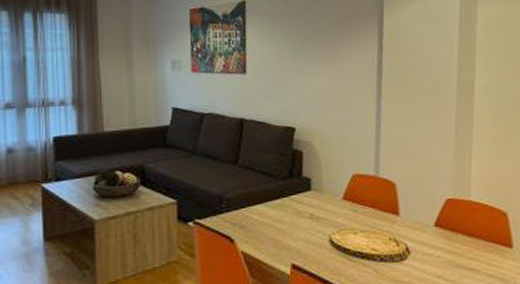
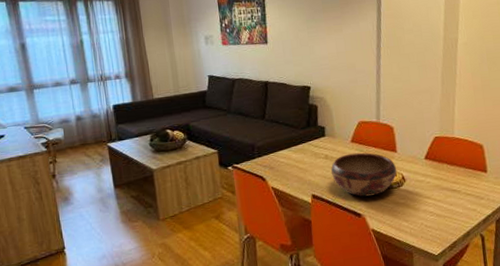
decorative bowl: none [316,213,400,271] -> present [330,152,397,197]

